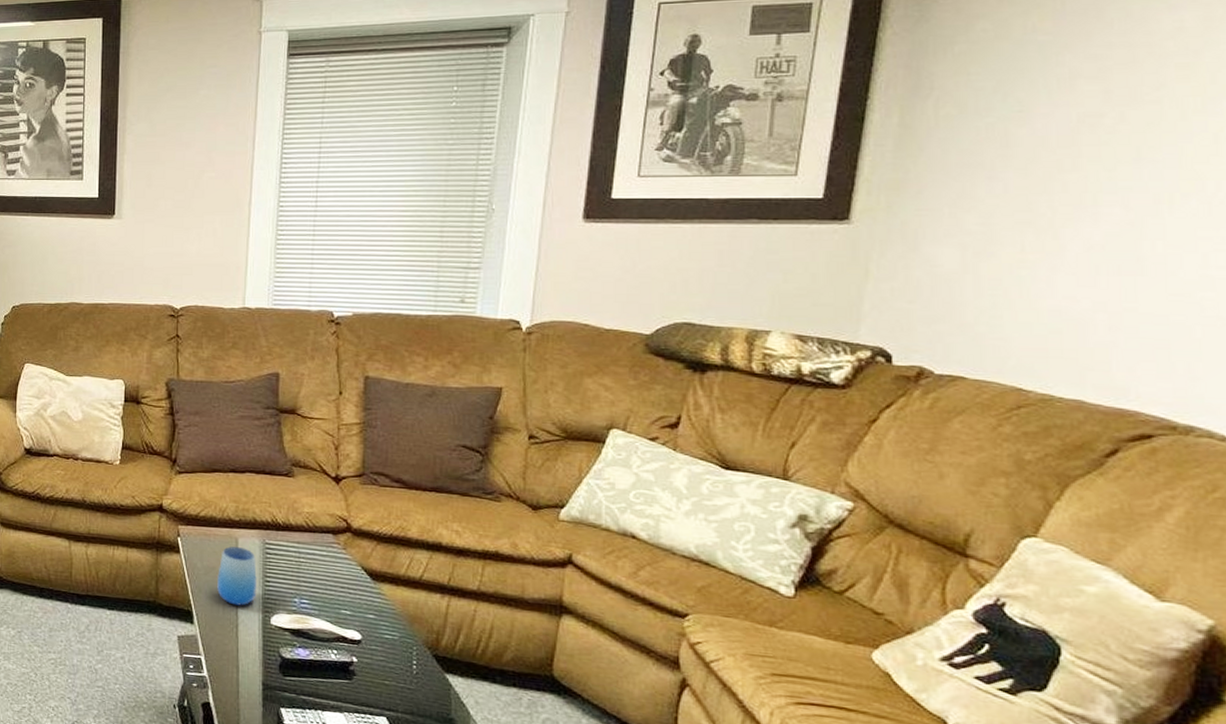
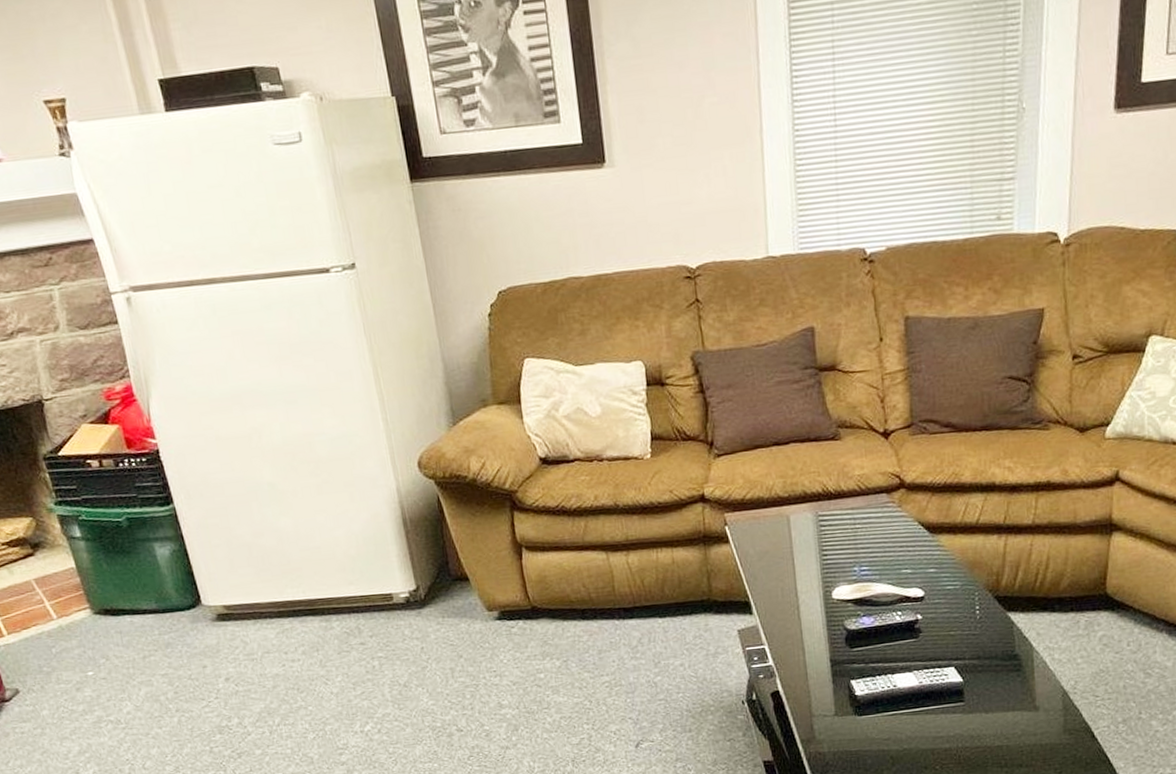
cup: present [217,546,258,606] -> none [772,524,815,587]

